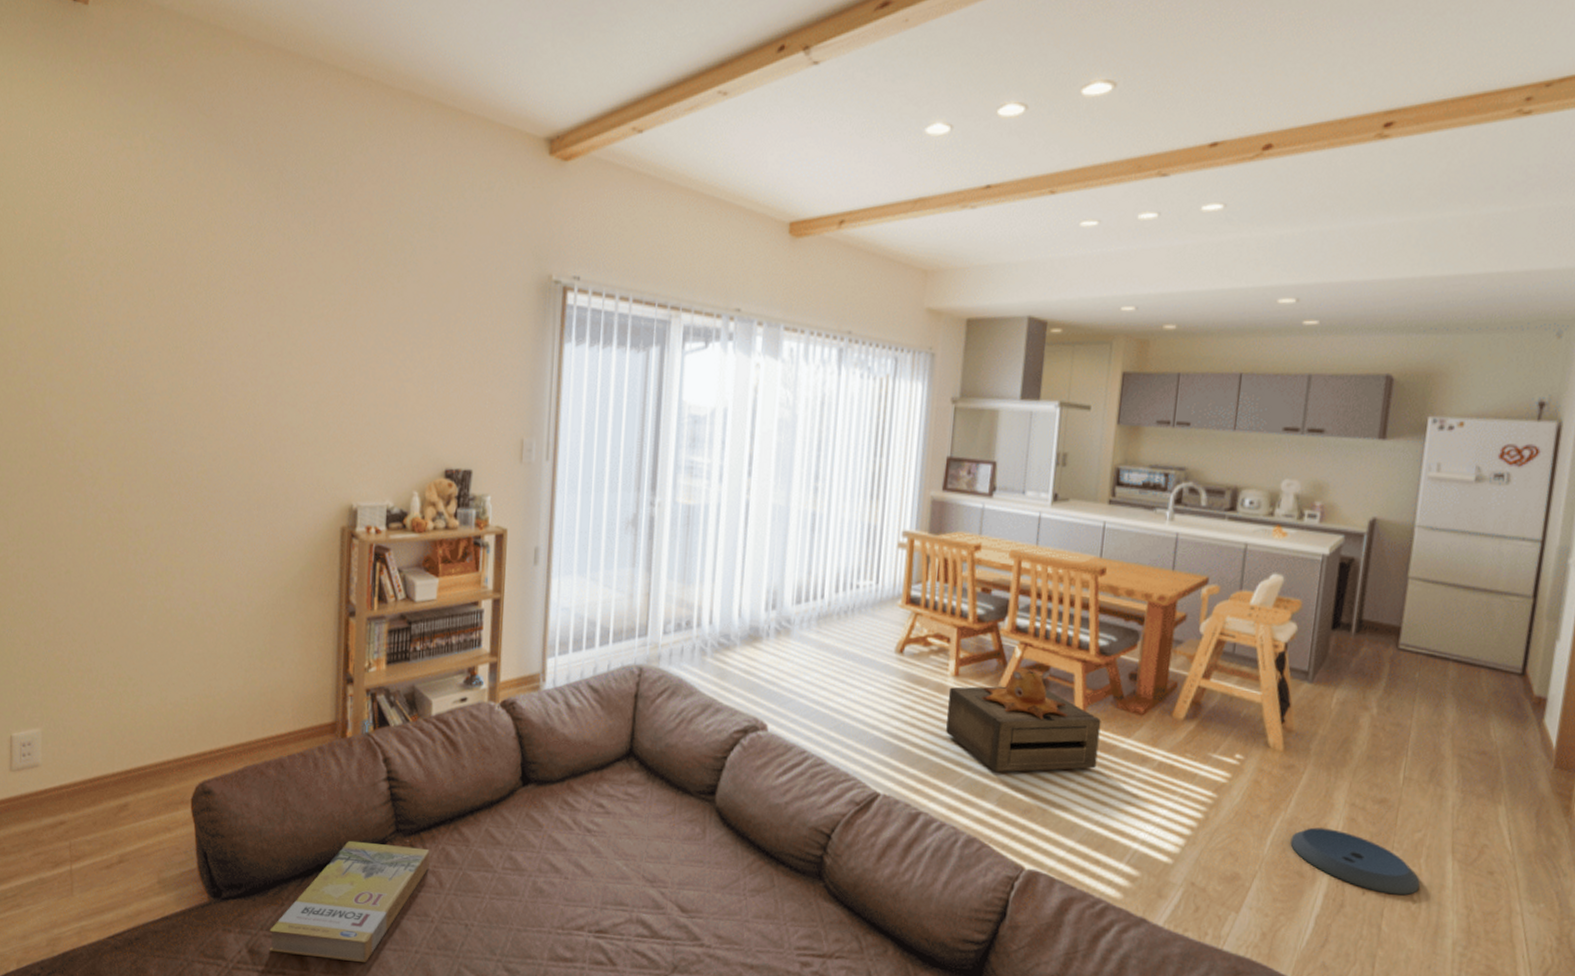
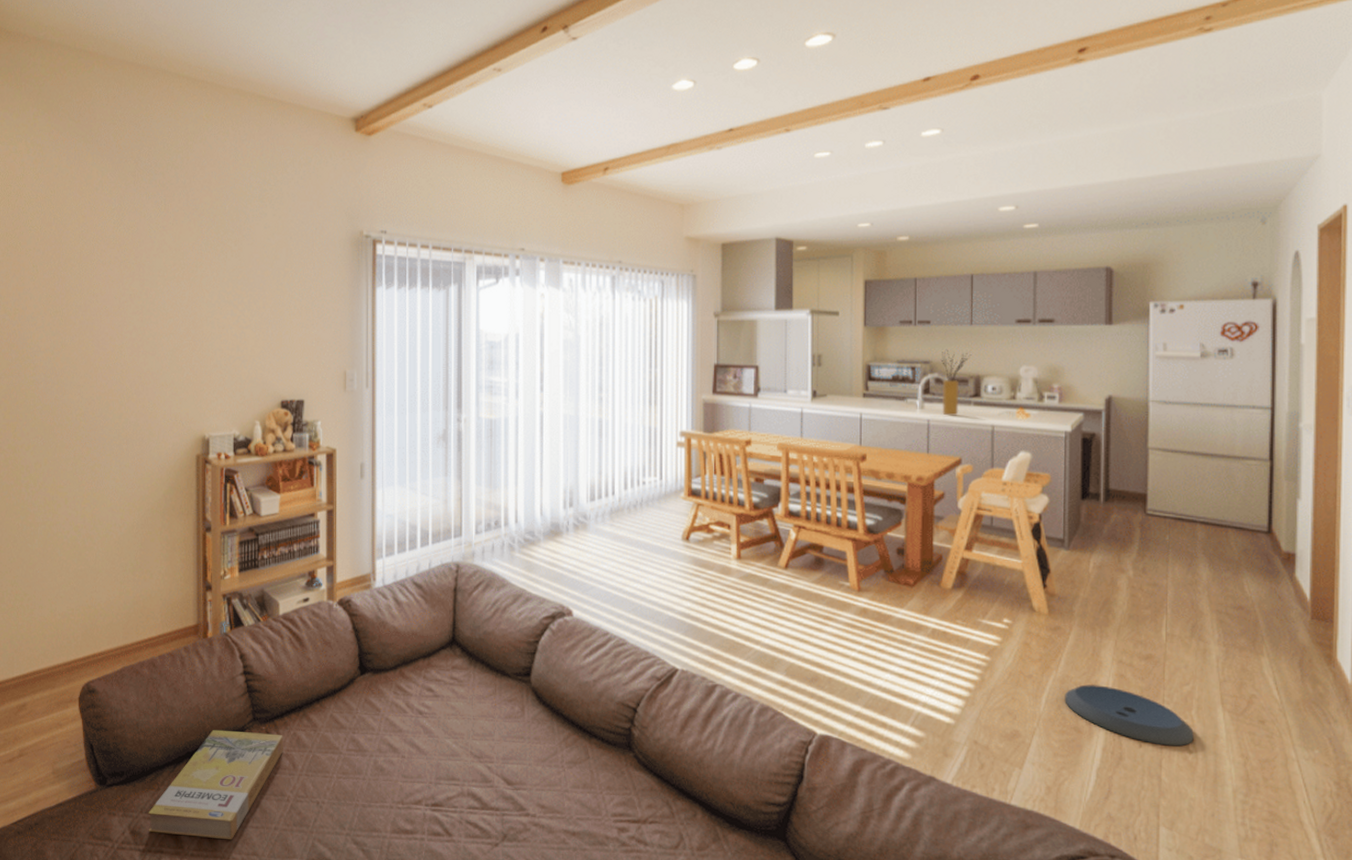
toy box: present [946,667,1101,773] -> none [733,548,875,645]
vase: none [1193,456,1232,531] -> present [940,349,972,416]

